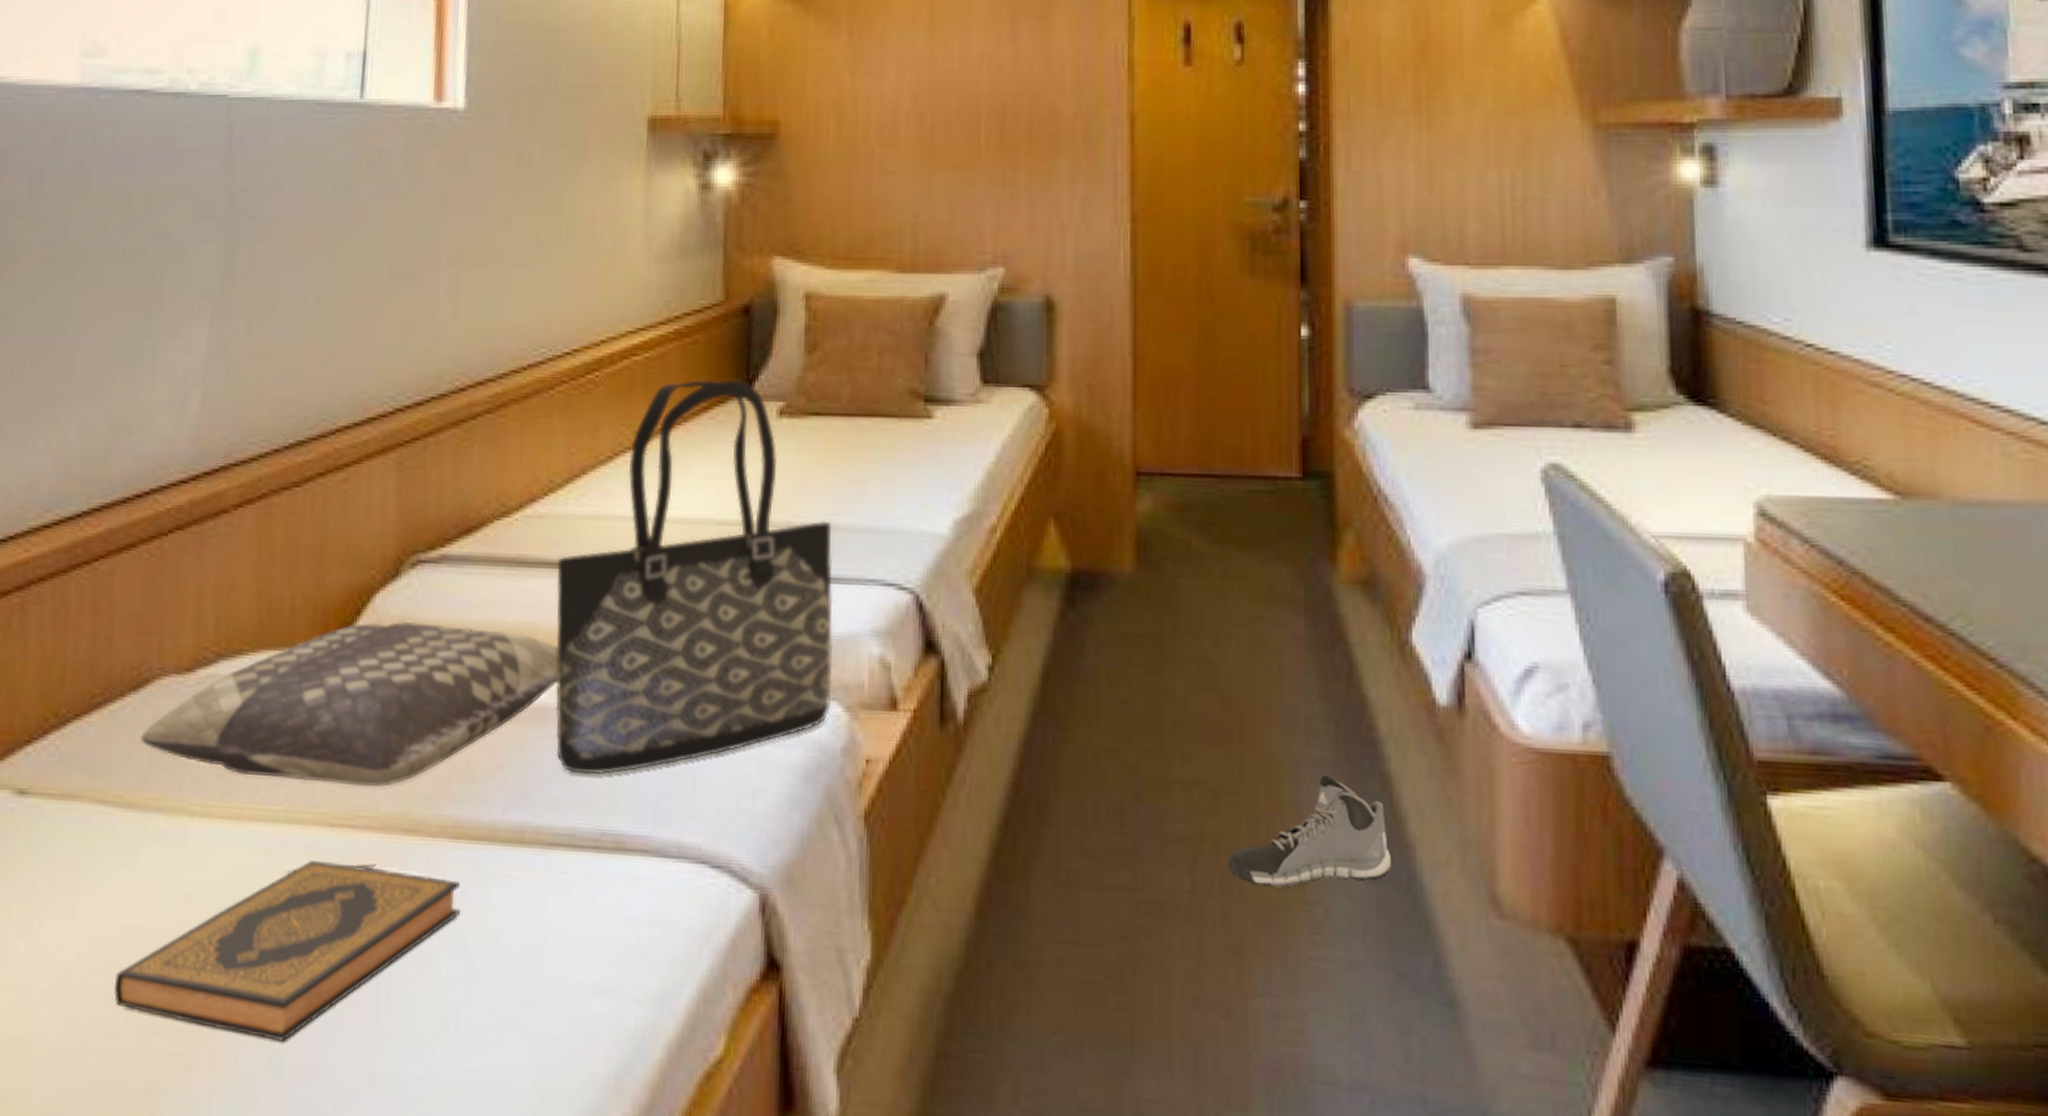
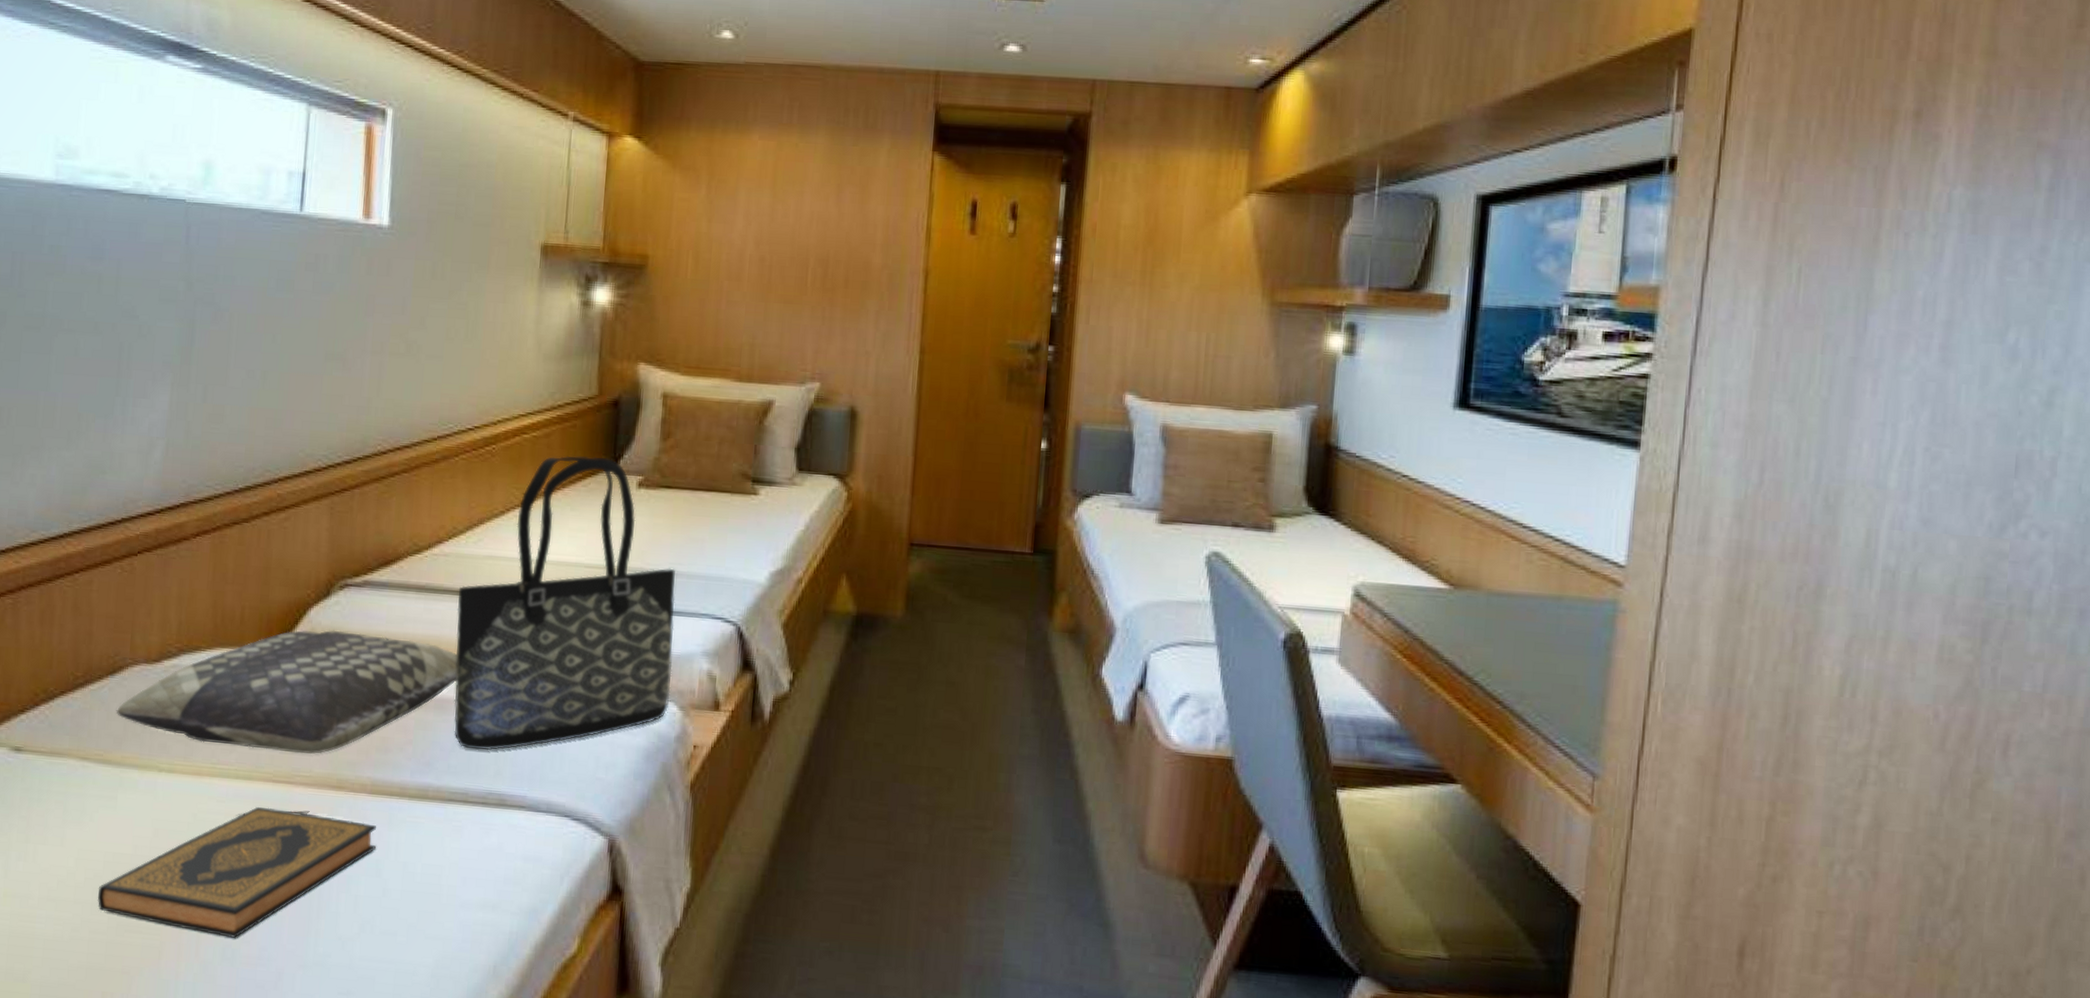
sneaker: present [1228,774,1391,888] -> none [956,766,1073,844]

